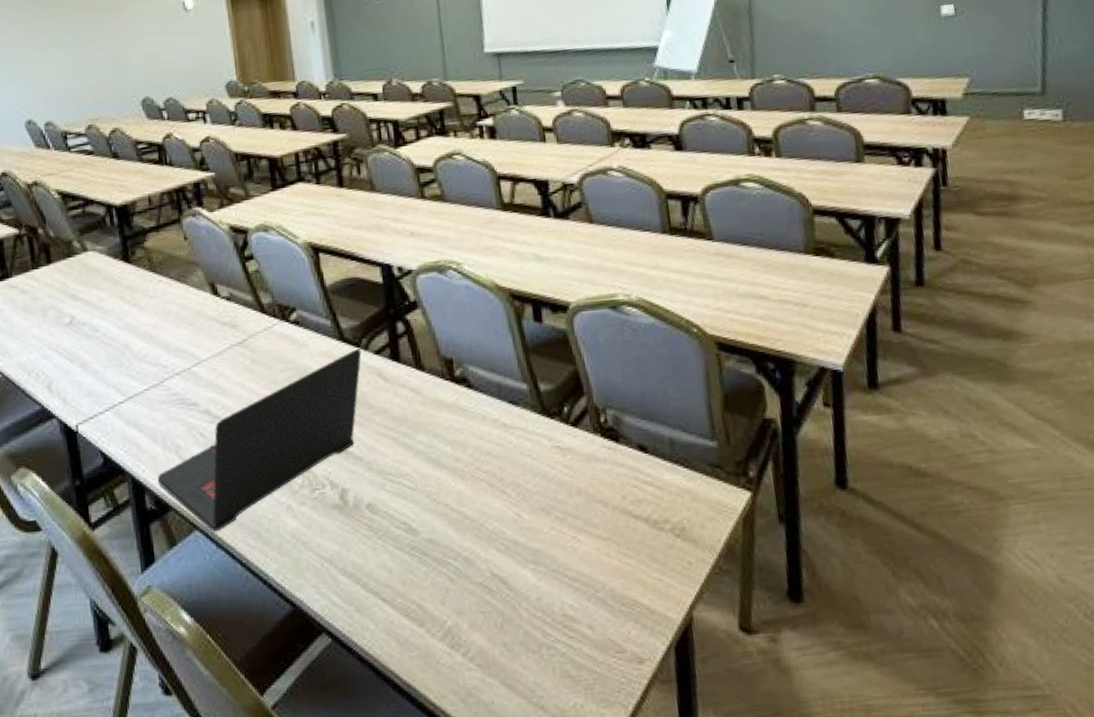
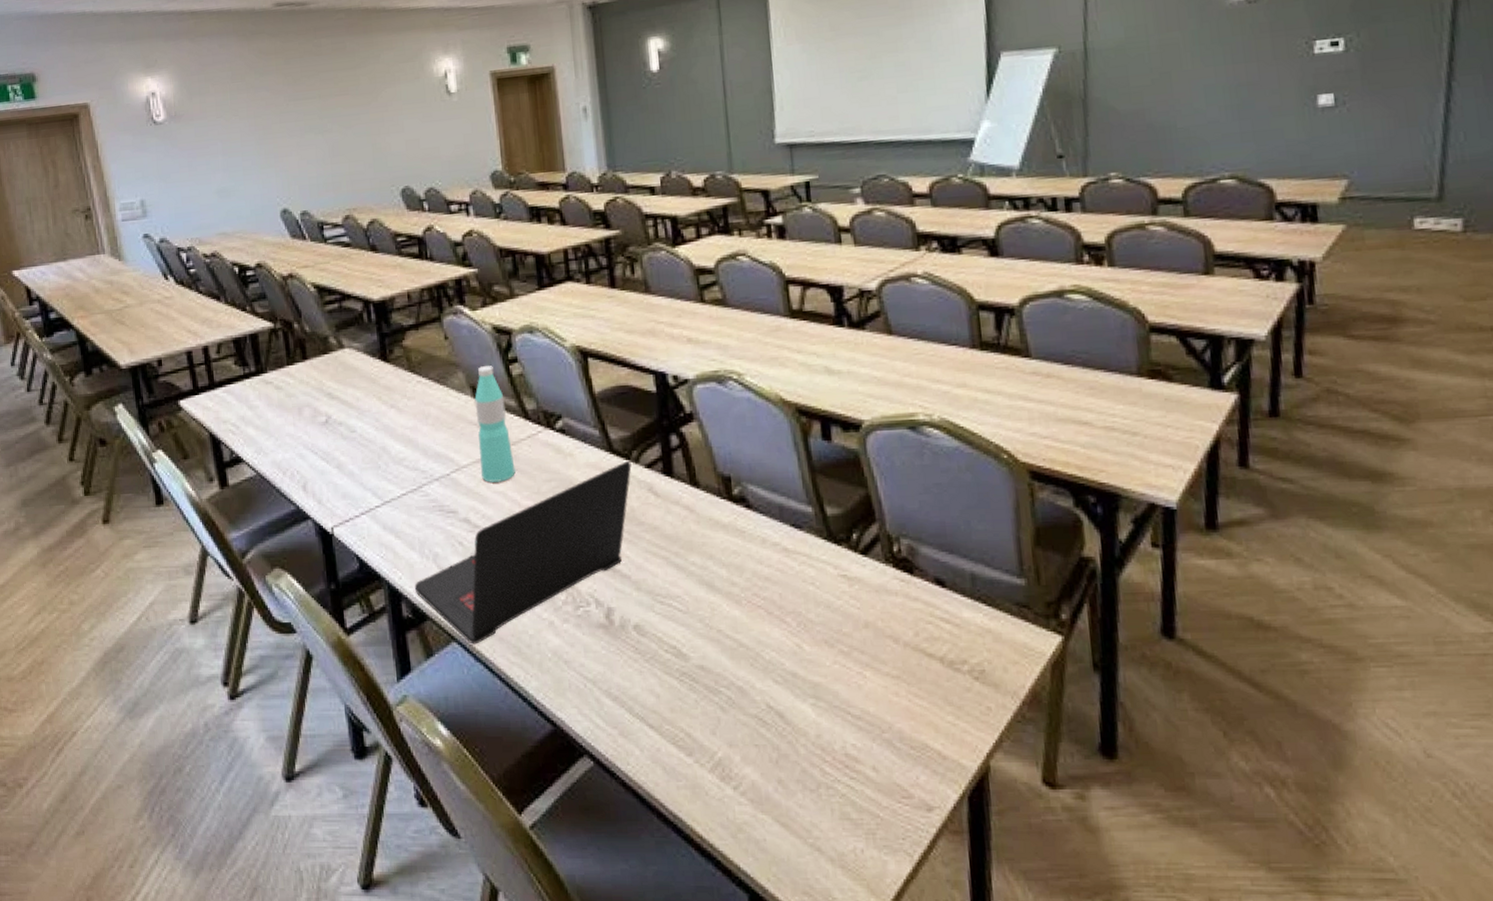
water bottle: none [213,263,253,375] -> present [474,366,515,483]

